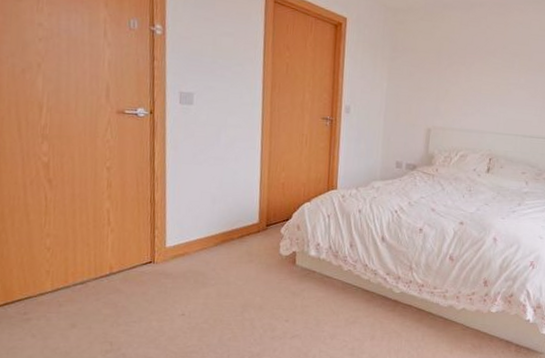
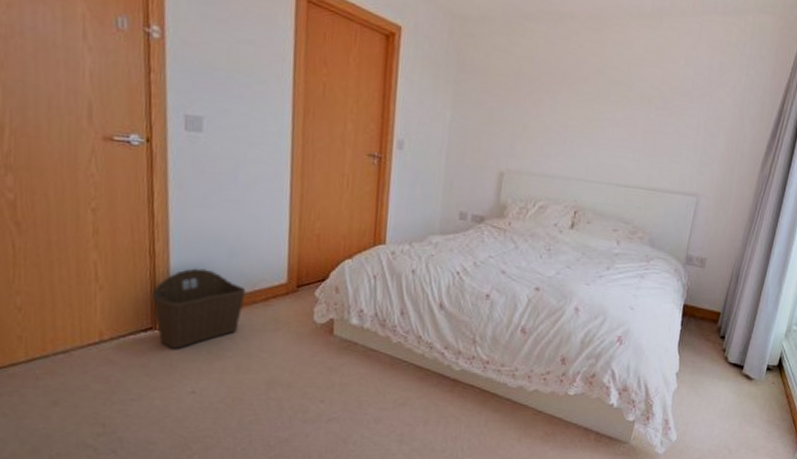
wicker basket: none [151,212,226,279] -> present [151,268,247,349]

